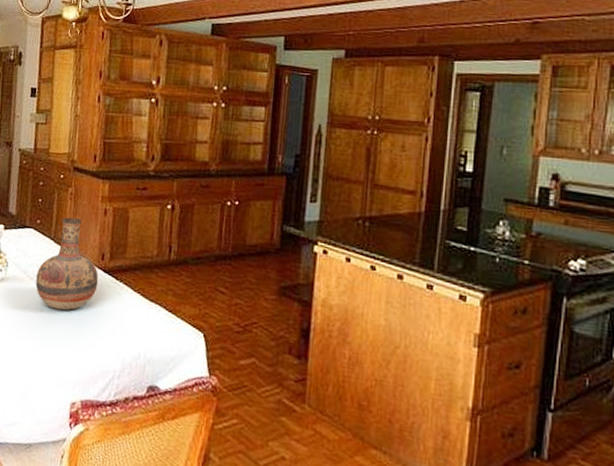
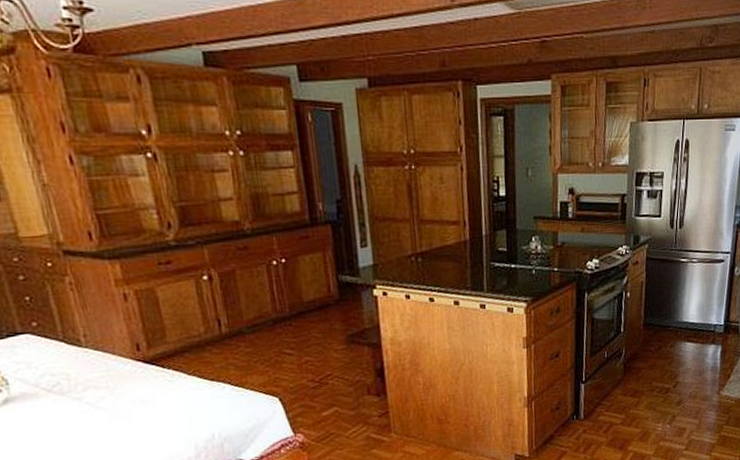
vase: present [35,217,99,311] -> none [53,310,142,417]

